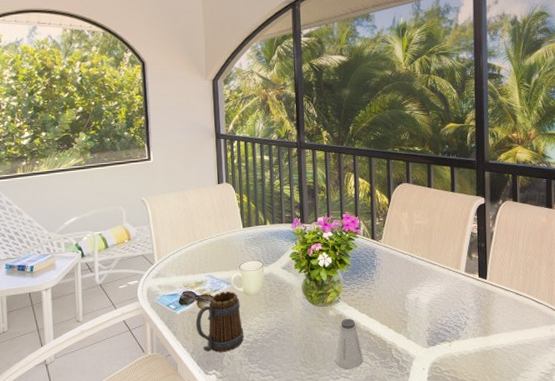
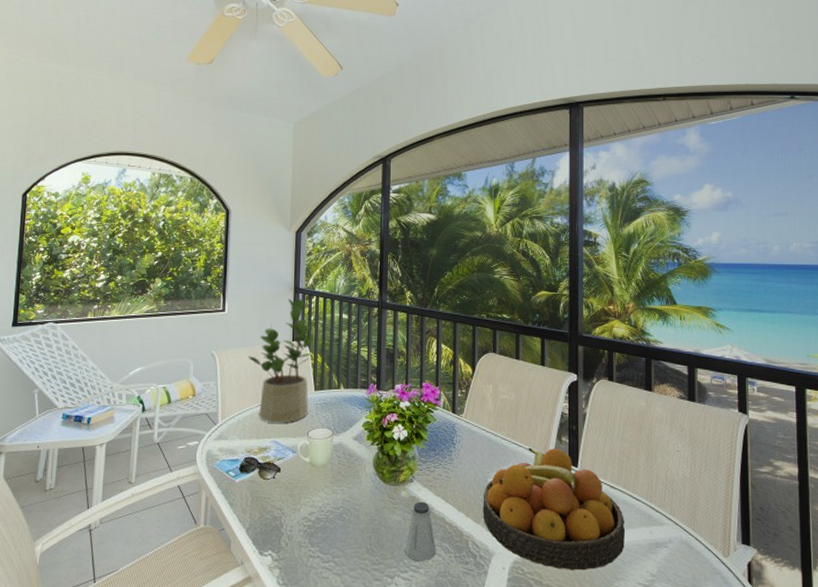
potted plant: none [177,143,239,260] -> present [248,298,313,423]
mug: present [195,291,244,352] -> none [255,461,306,530]
fruit bowl: none [403,264,529,366] -> present [483,447,625,571]

